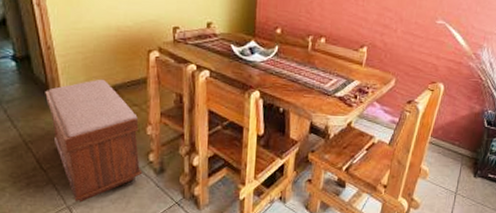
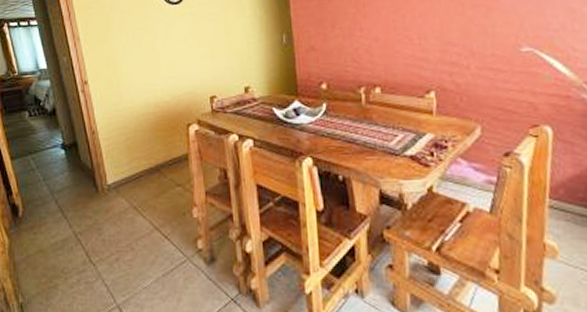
bench: present [45,79,143,203] -> none [91,159,192,301]

